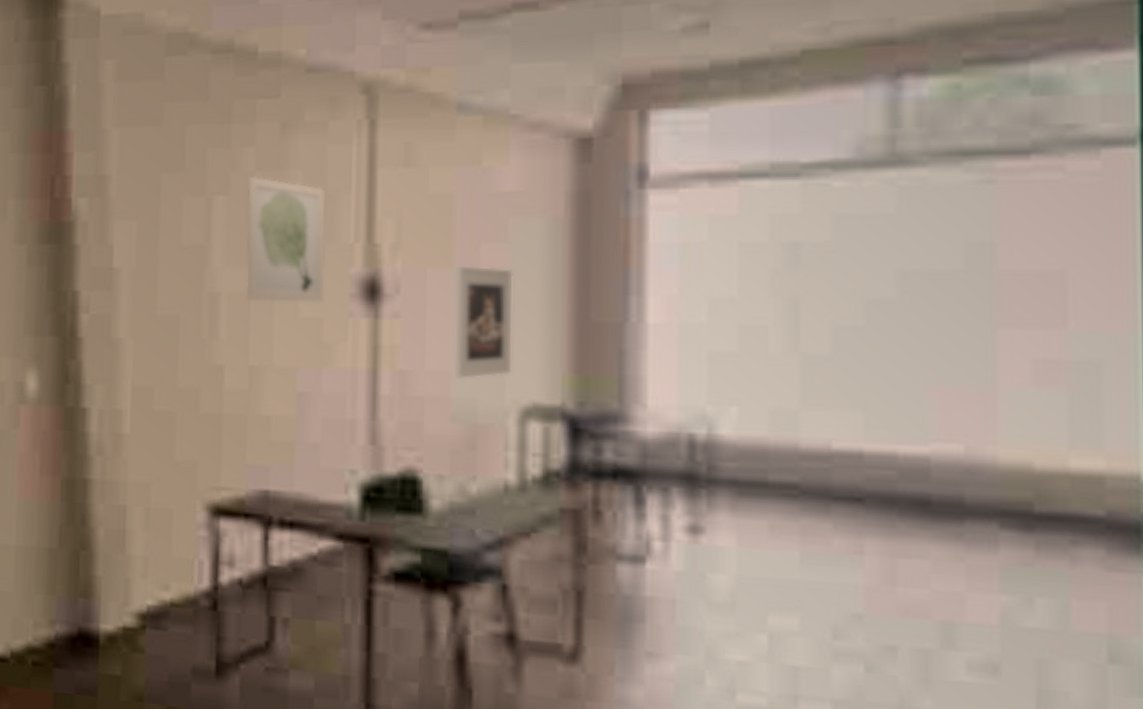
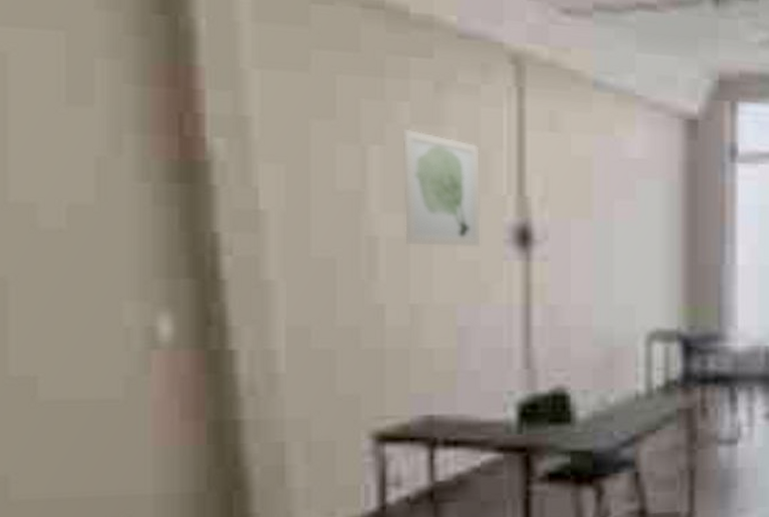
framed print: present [454,266,513,379] -> none [594,218,640,310]

